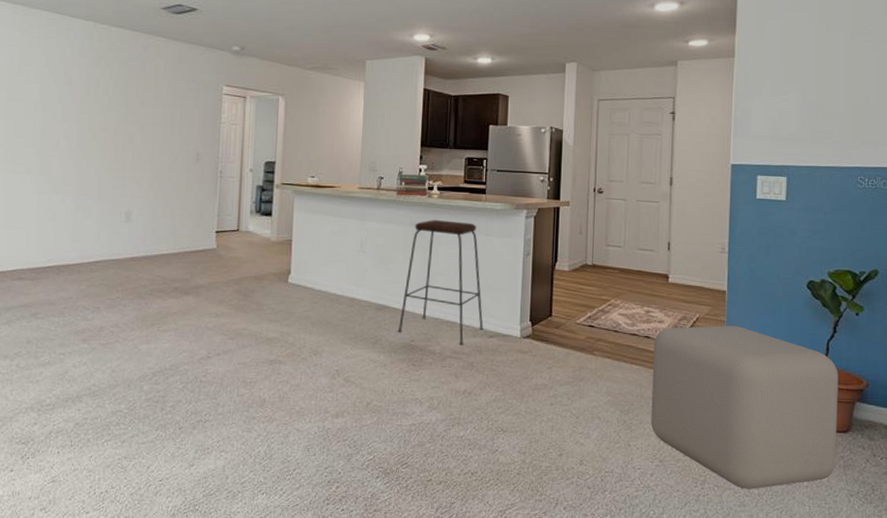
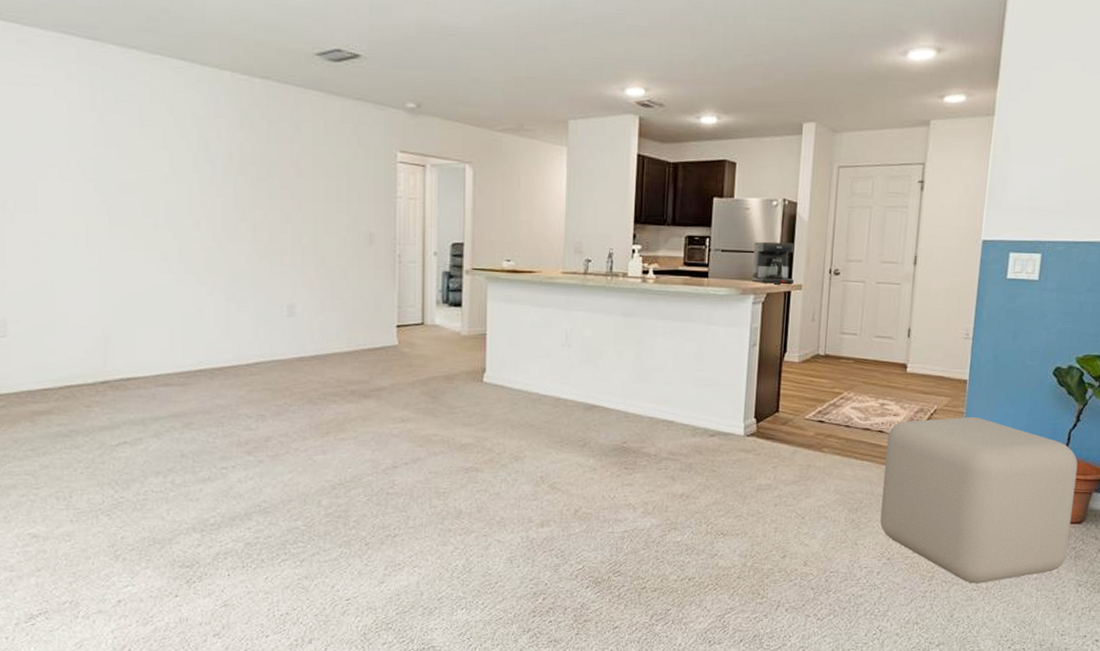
books: present [397,174,428,197] -> none [607,256,643,282]
bar stool: present [397,220,483,345] -> none [608,308,704,446]
coffee maker: none [524,163,563,202] -> present [751,241,795,285]

